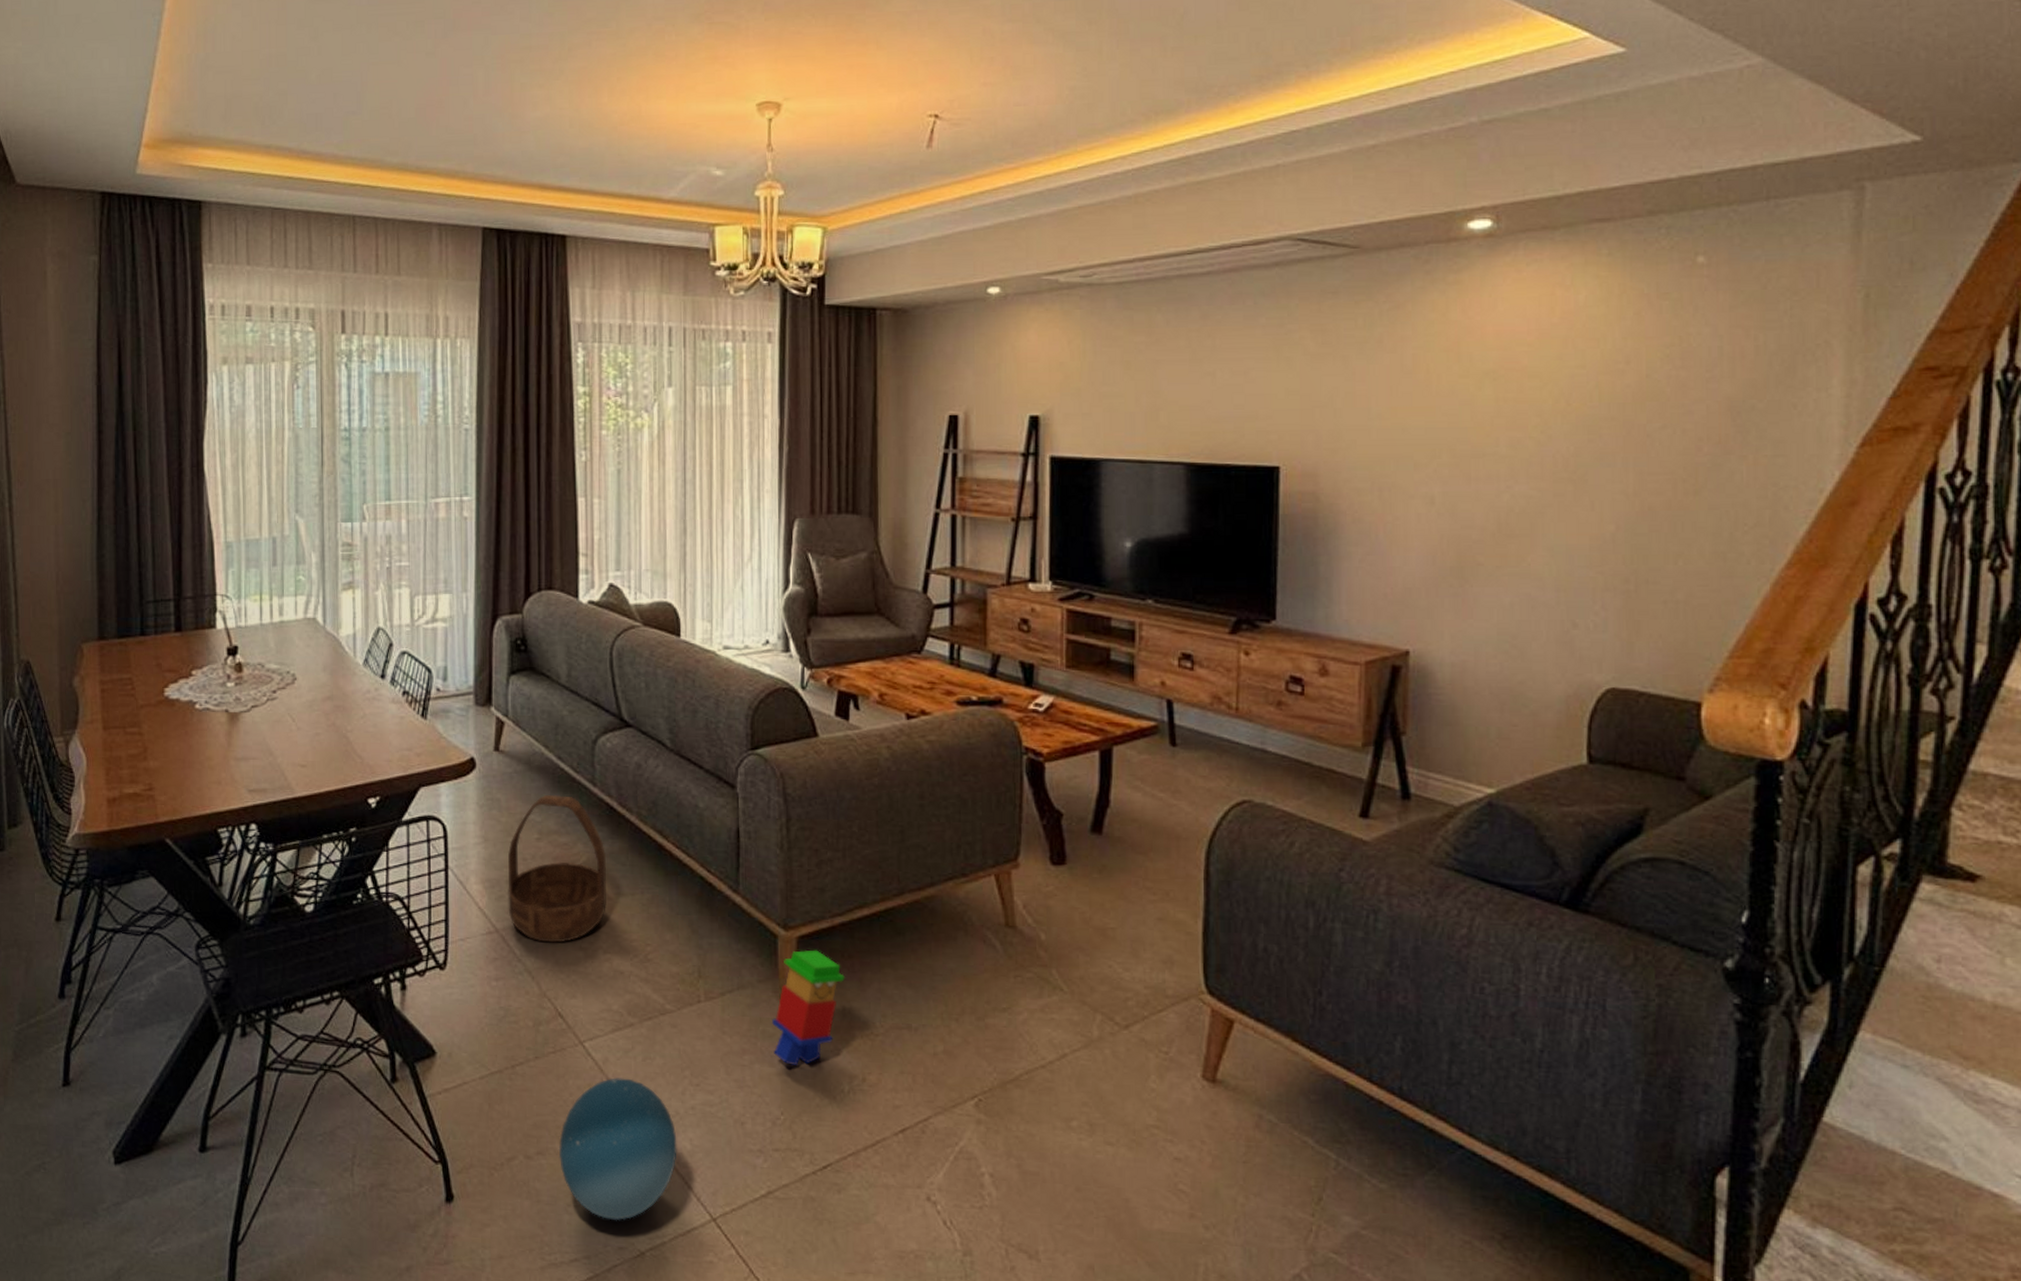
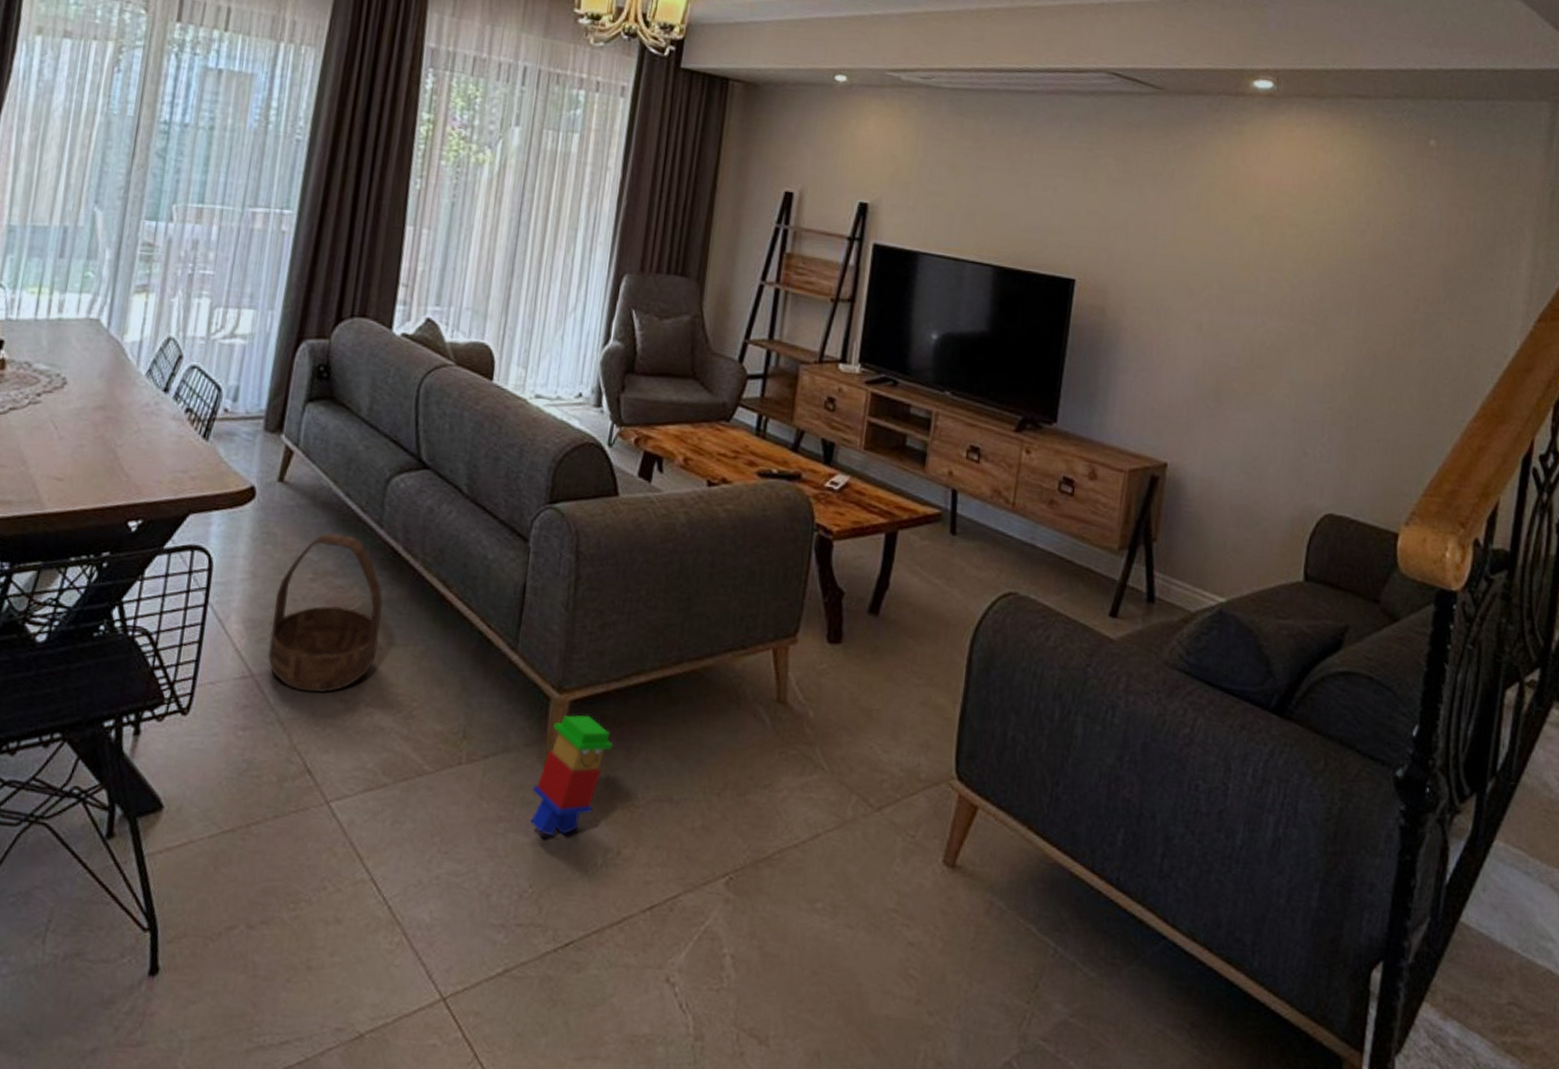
ball: present [558,1078,677,1221] -> none [284,842,417,1000]

